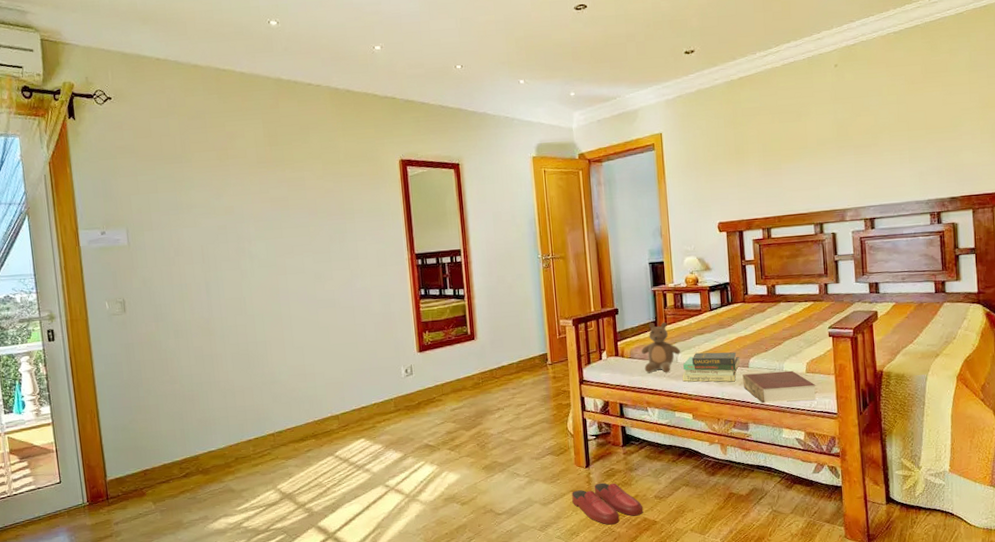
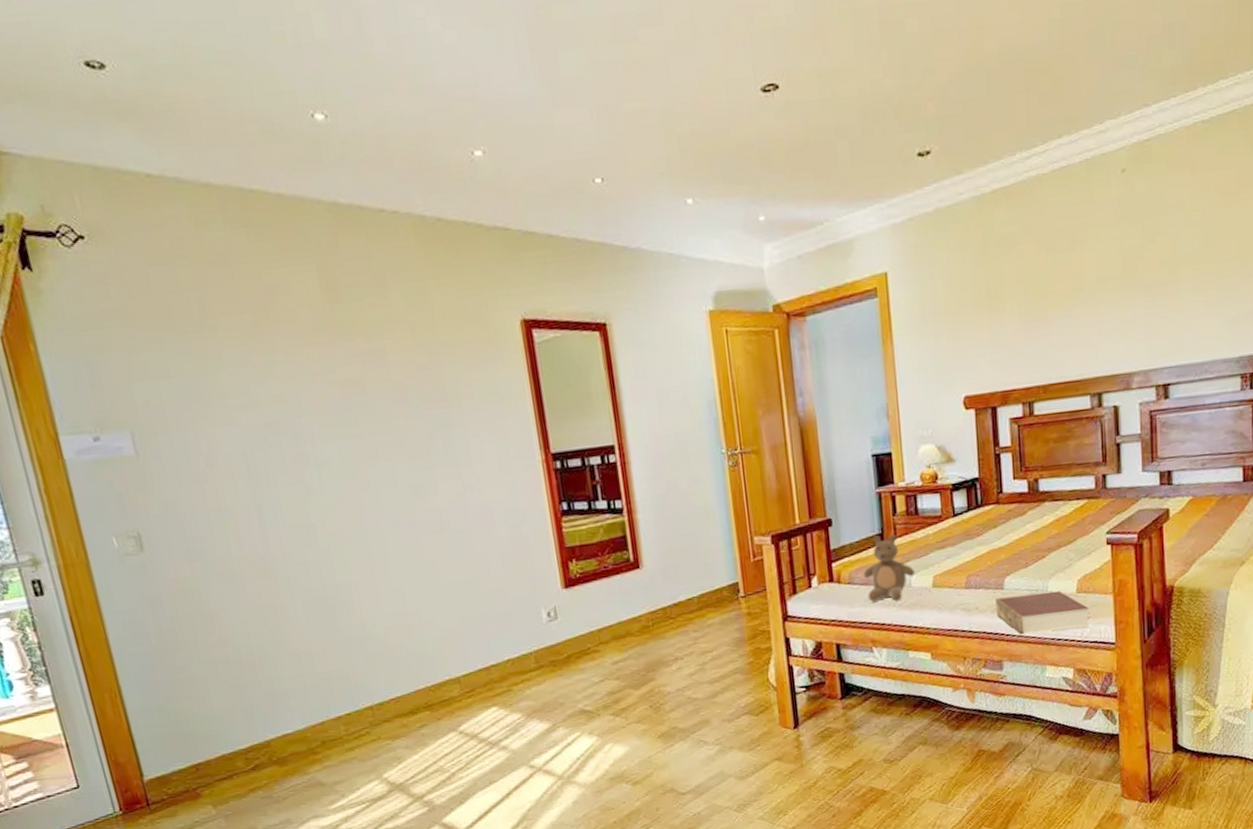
slippers: present [572,482,643,525] -> none [776,745,869,799]
books: present [682,352,741,382] -> none [917,569,993,612]

